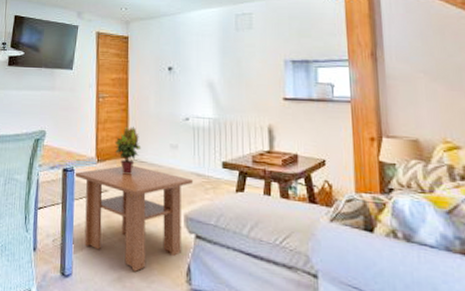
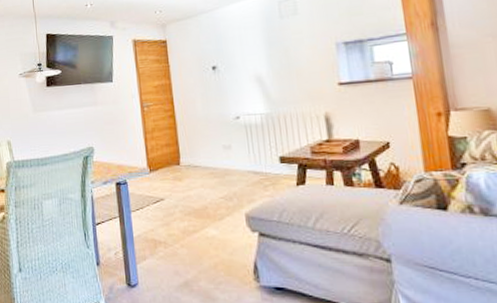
coffee table: present [75,165,194,272] -> none [129,170,251,275]
potted plant: present [114,126,142,175] -> none [165,132,194,181]

